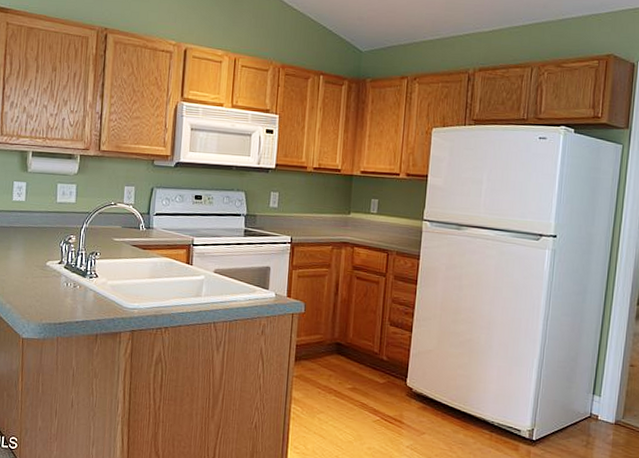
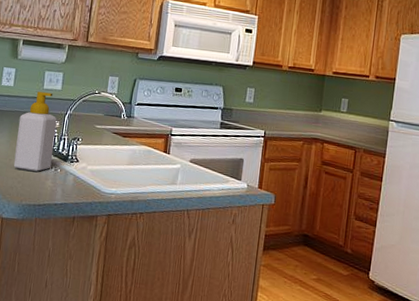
soap bottle: none [30,205,73,289] -> present [13,91,57,172]

